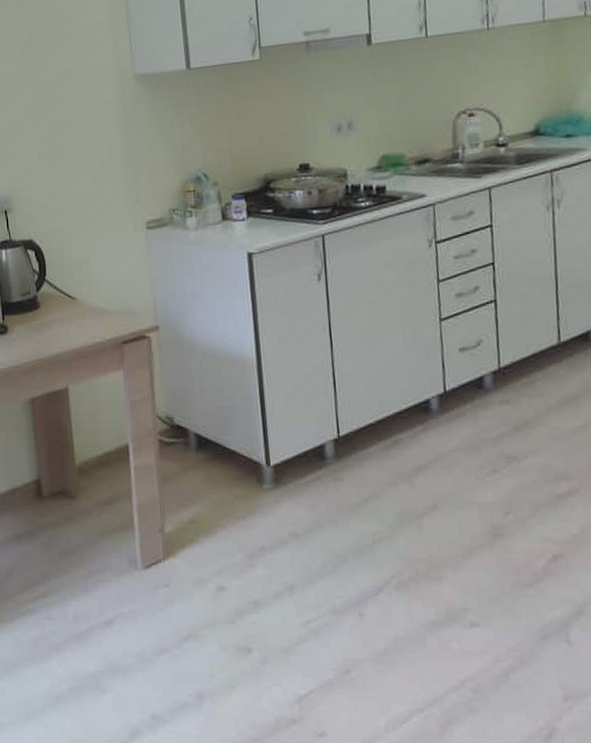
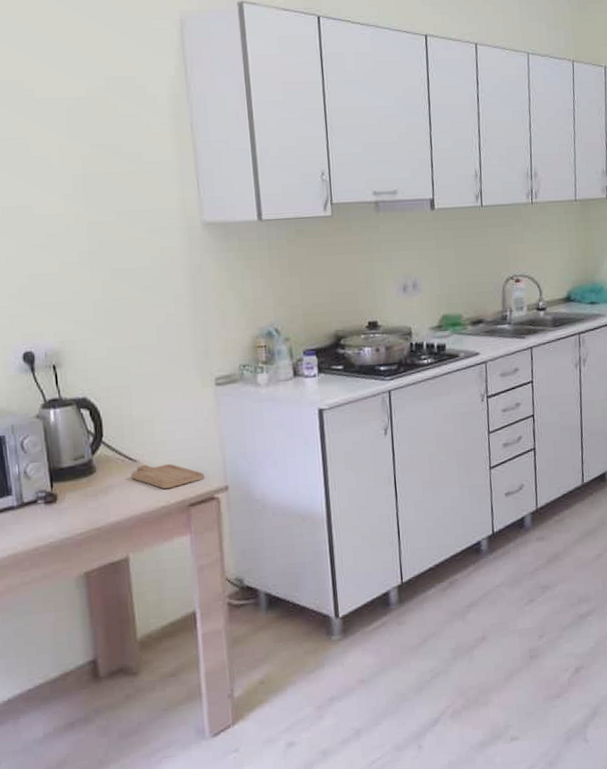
chopping board: none [69,302,136,326] -> present [130,463,204,489]

